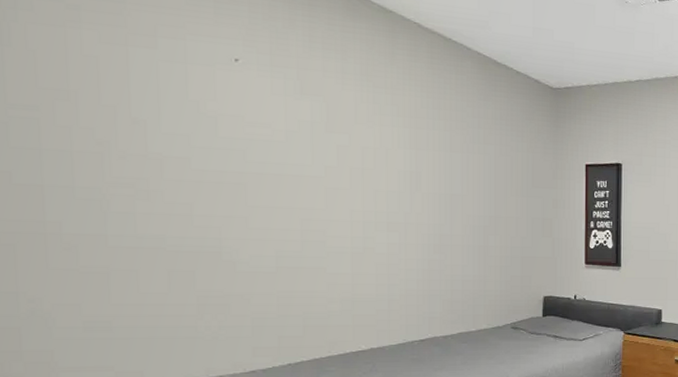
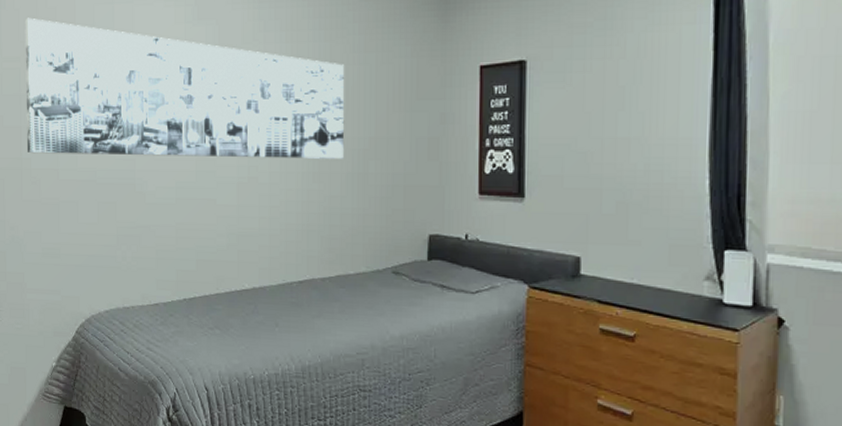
wall art: none [45,62,464,233] -> present [24,17,344,159]

